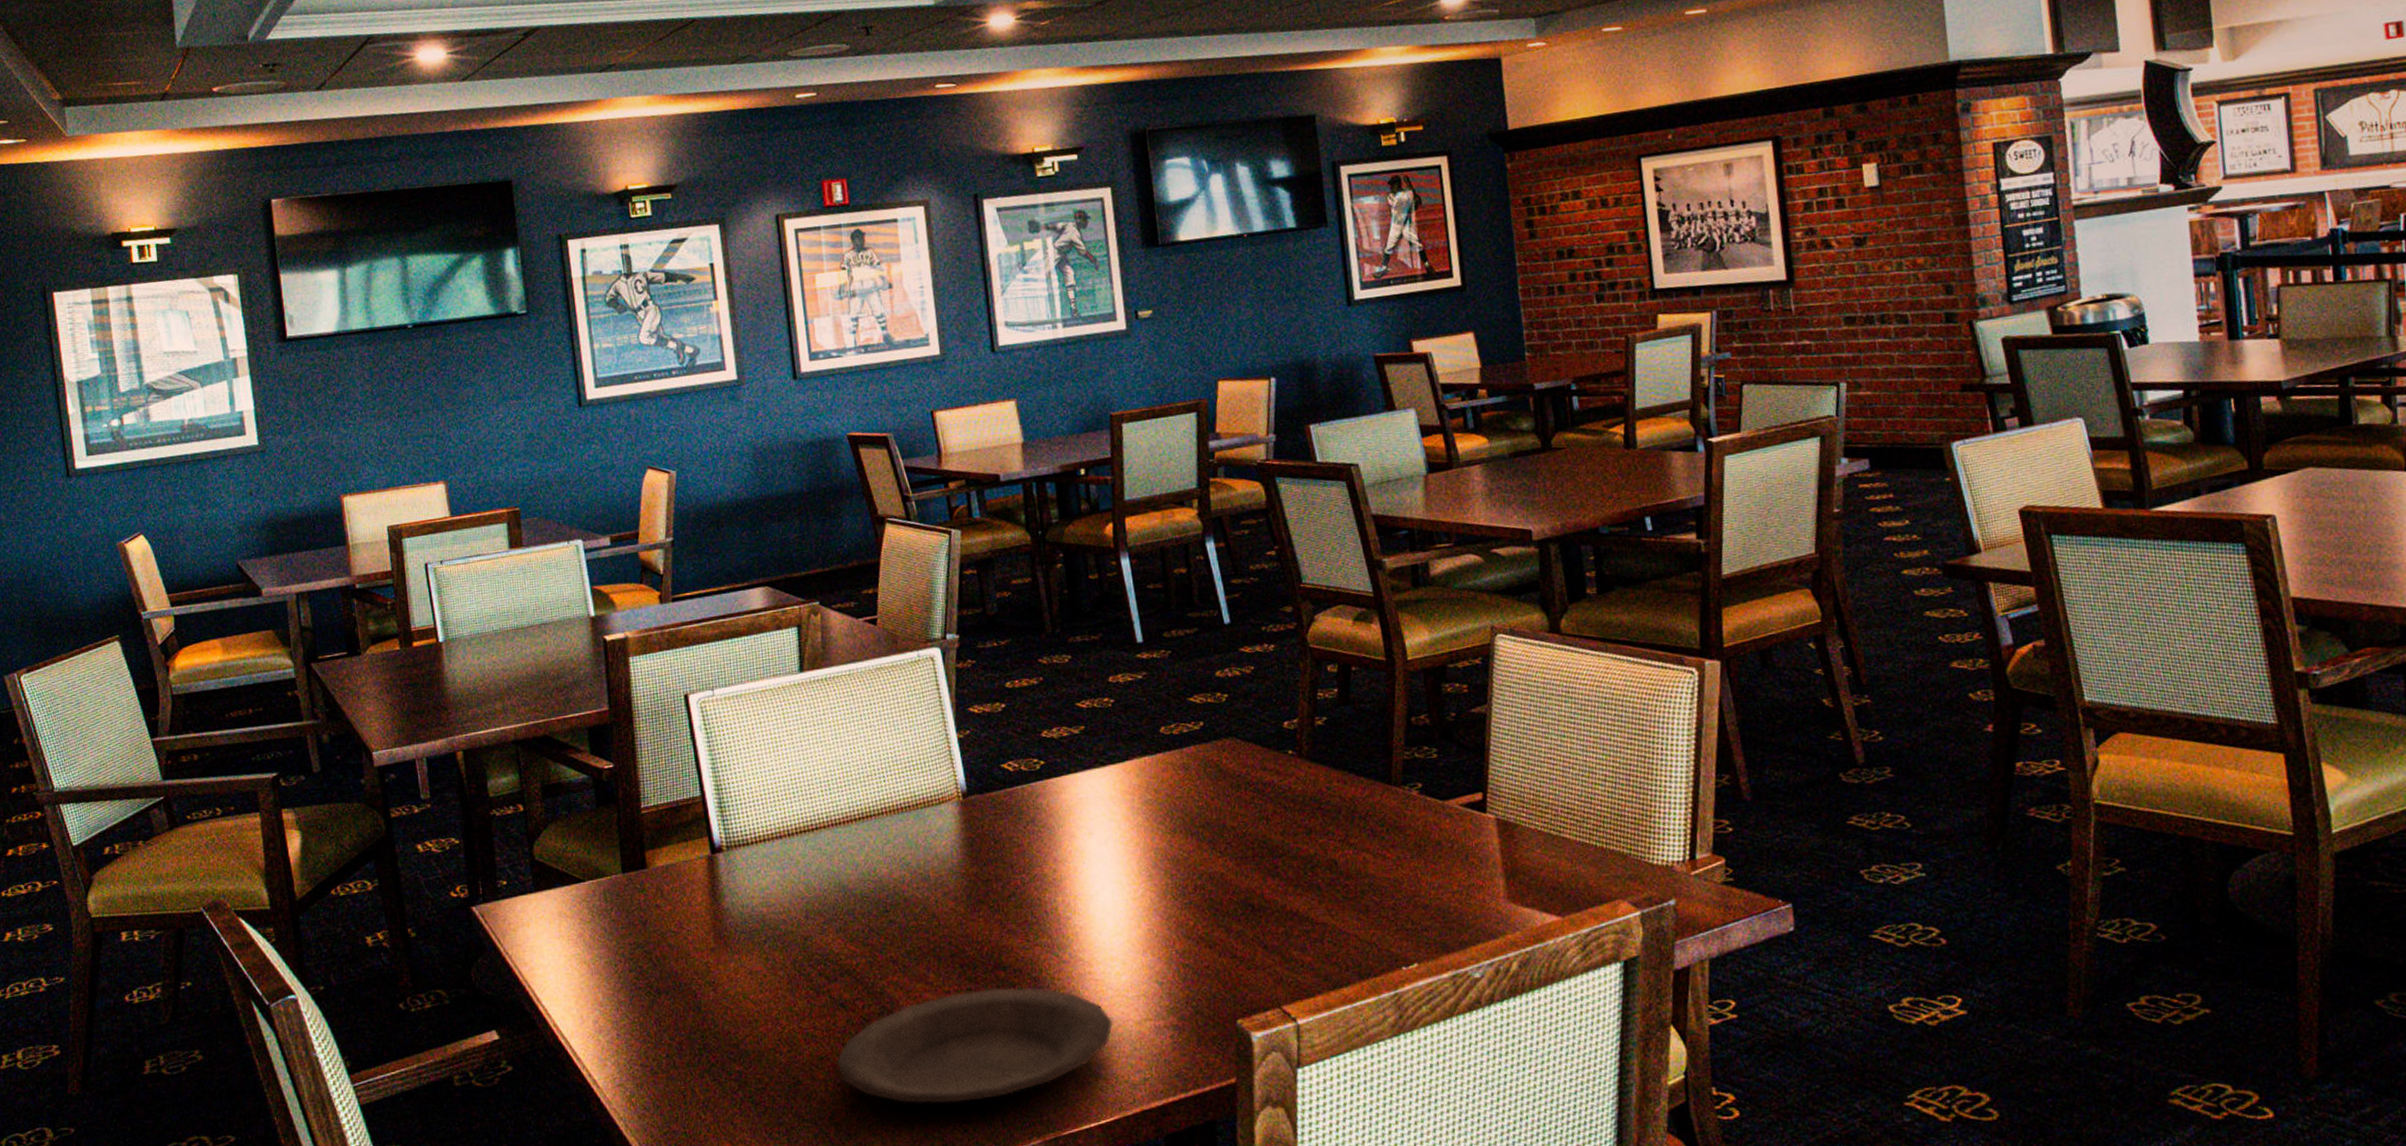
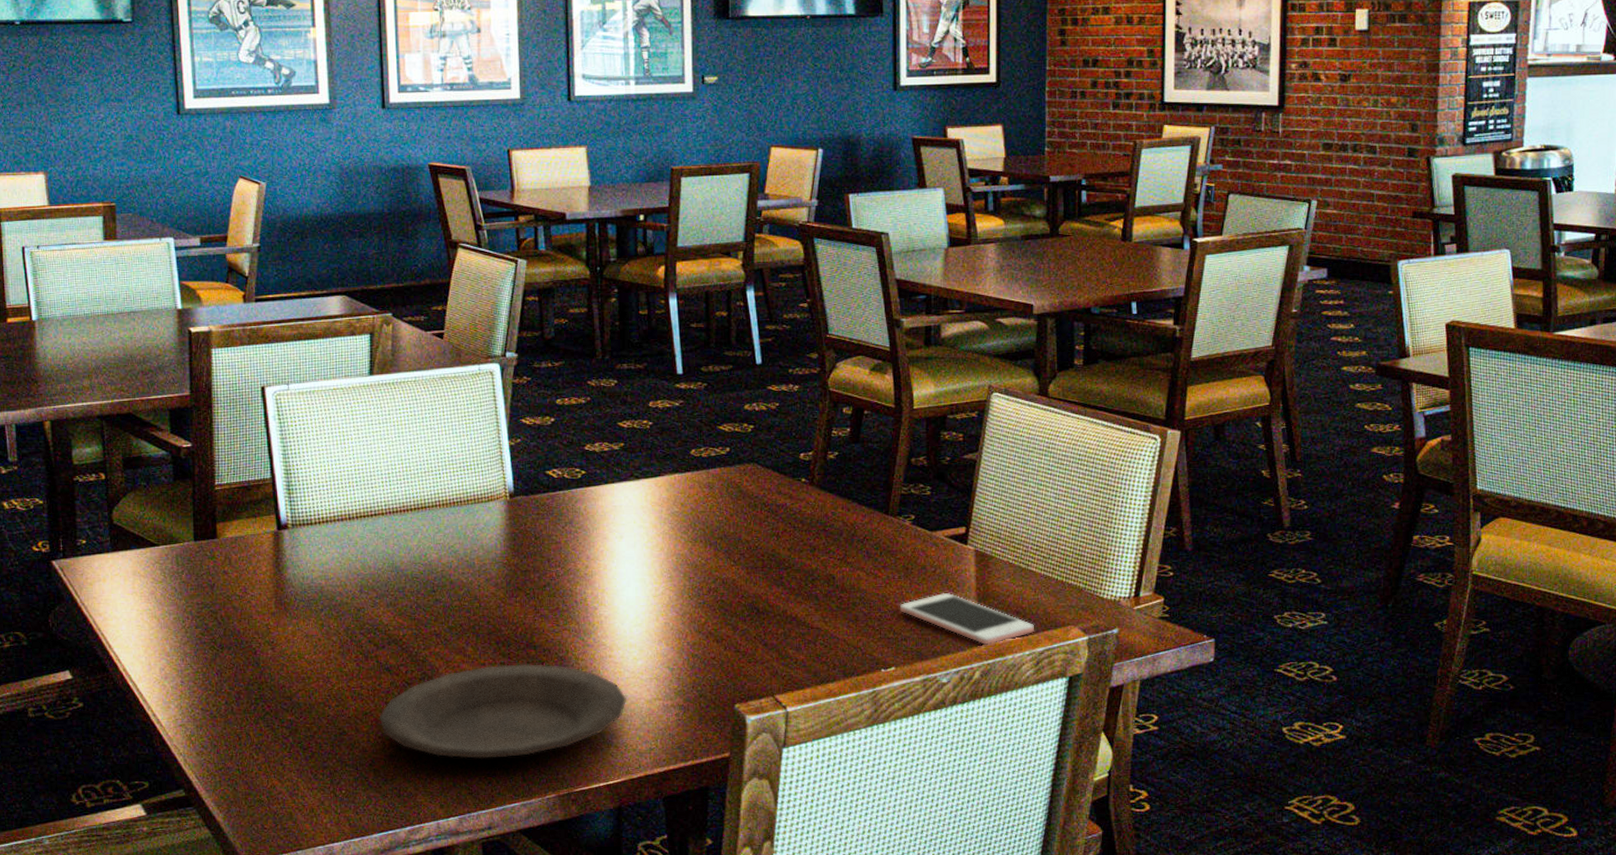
cell phone: none [1415,871,1576,930] -> present [899,593,1034,645]

